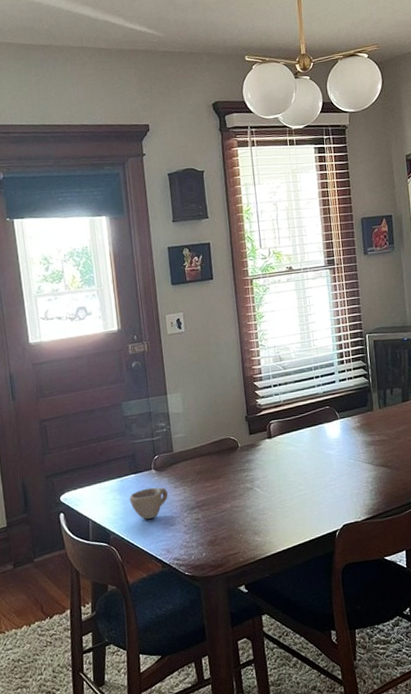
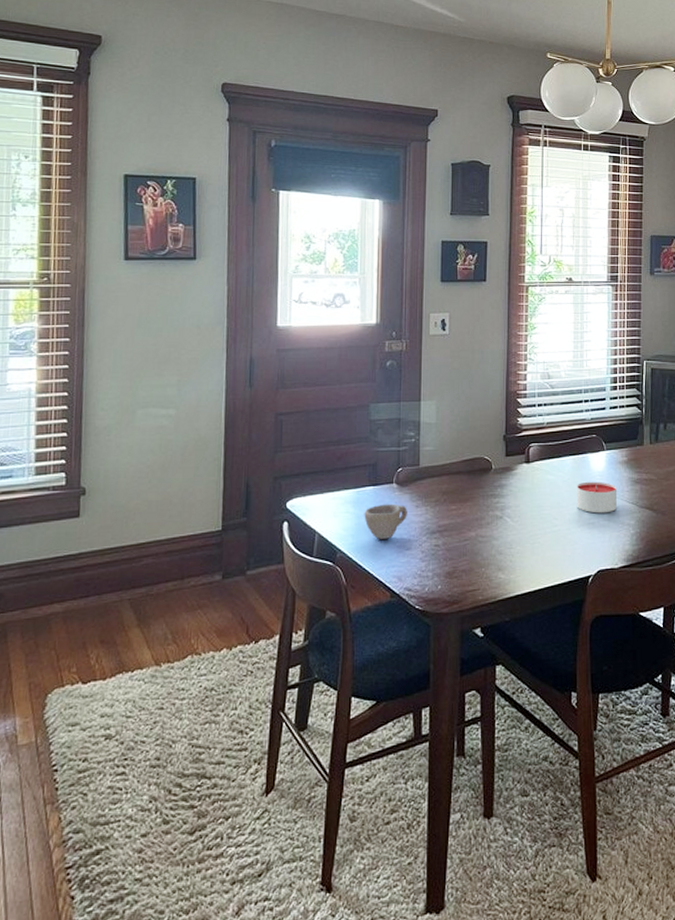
candle: none [316,447,355,476] -> present [576,481,618,514]

